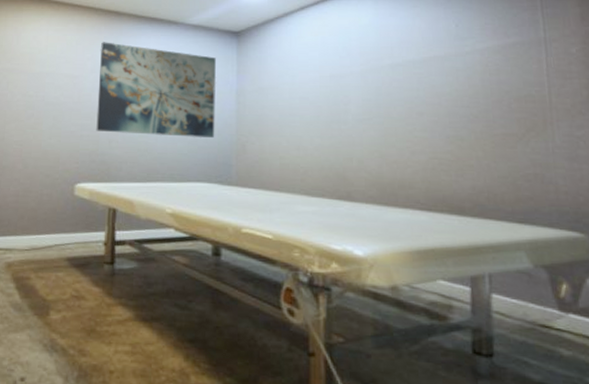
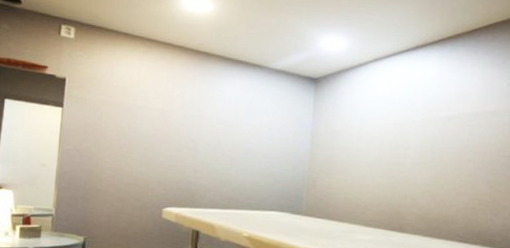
wall art: present [96,42,216,139] -> none [183,80,295,174]

